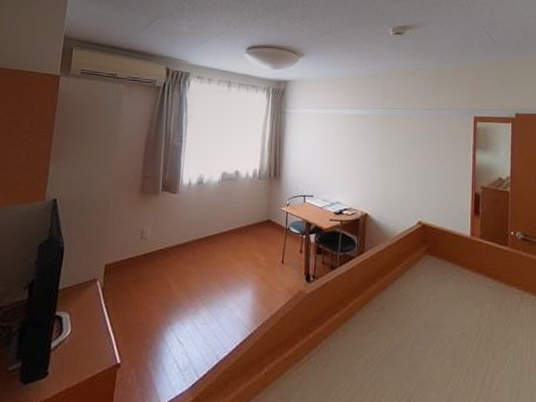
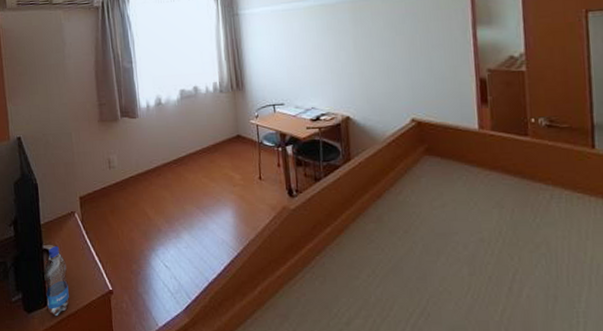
bottle: none [46,313,77,389] -> present [44,246,70,317]

